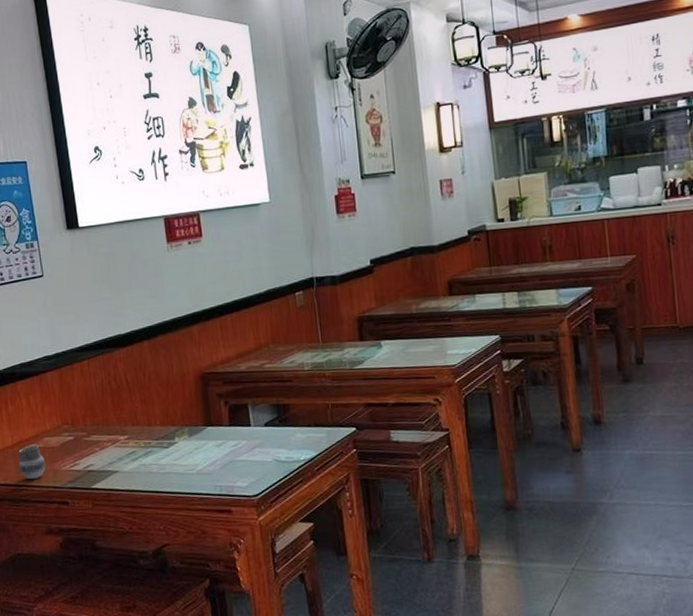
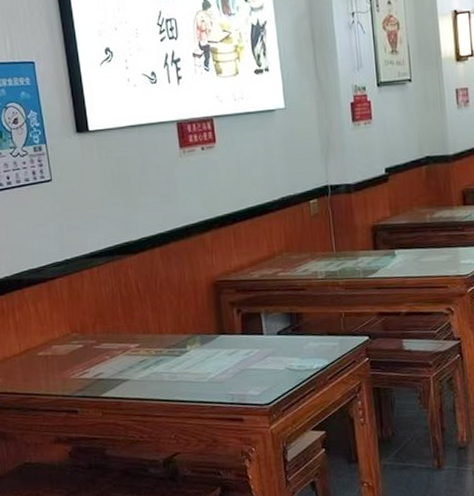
cup: present [18,444,46,480] -> none [26,352,55,388]

